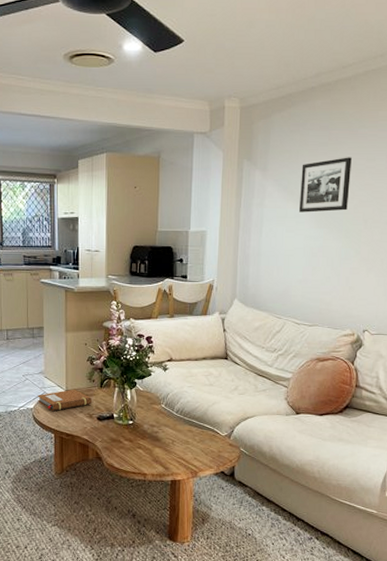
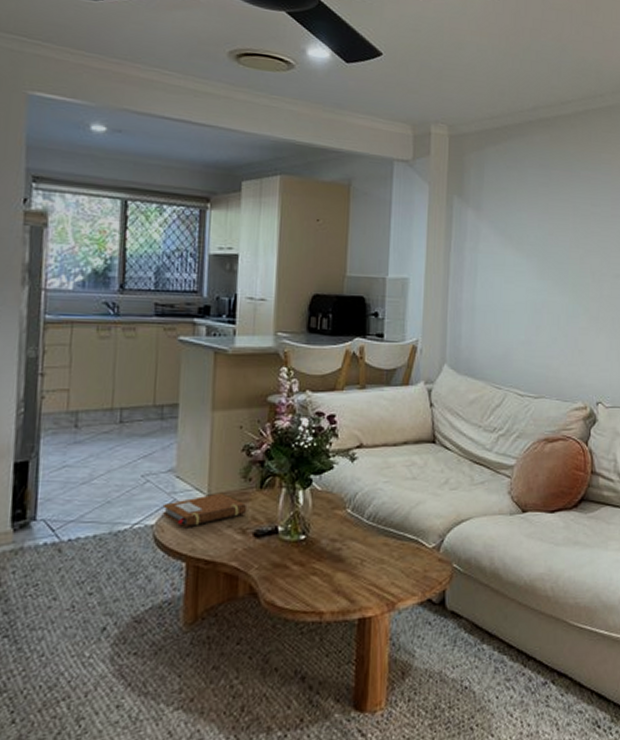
picture frame: present [299,157,352,213] -> none [519,200,575,261]

